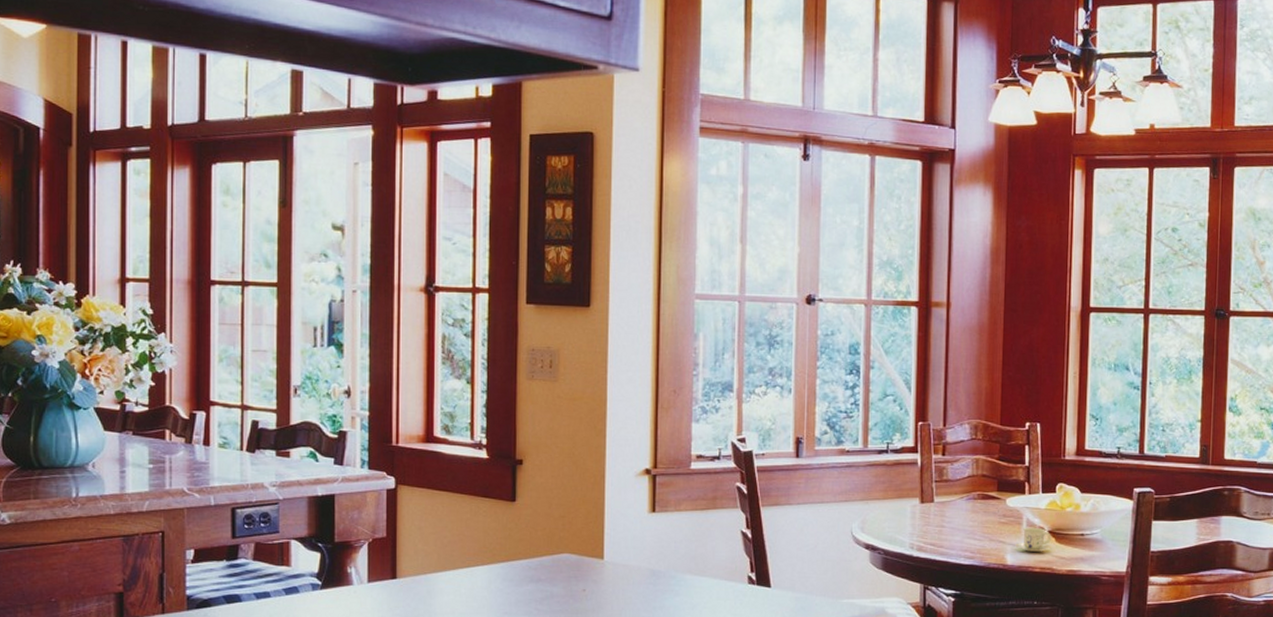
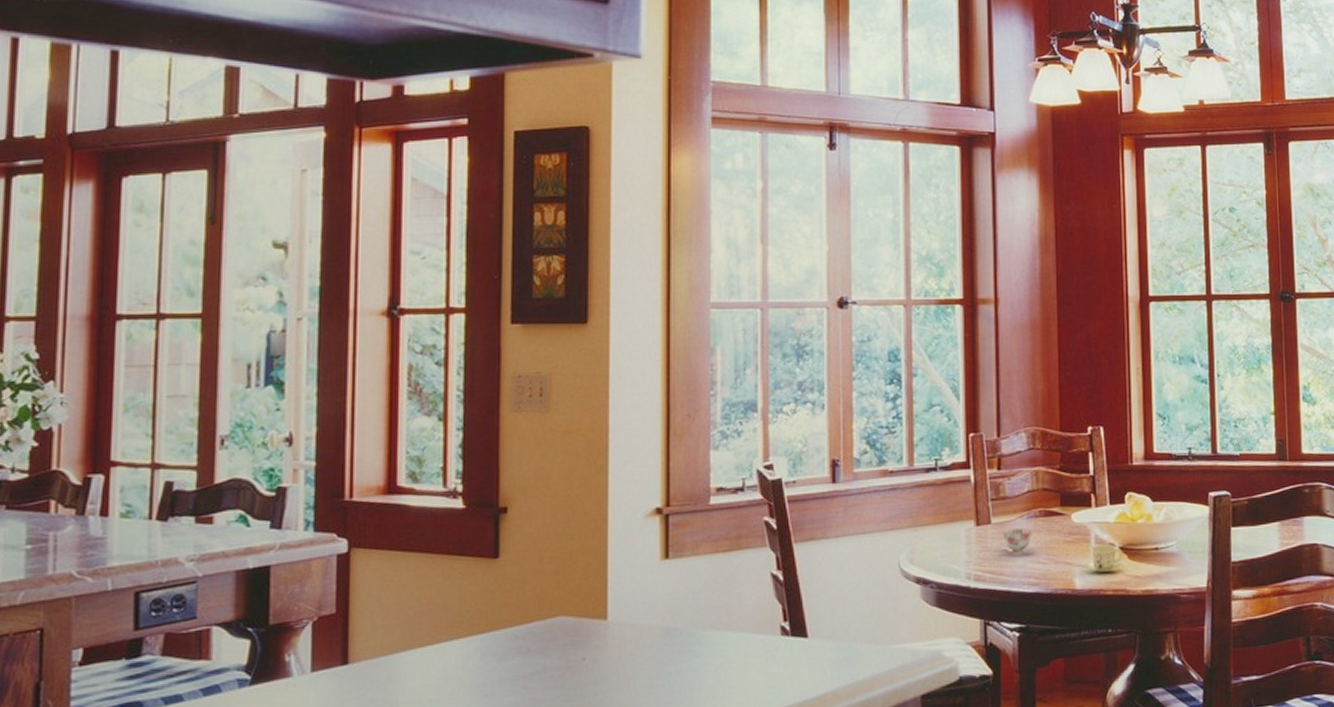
teacup: none [941,508,972,532] -> present [1001,528,1035,556]

